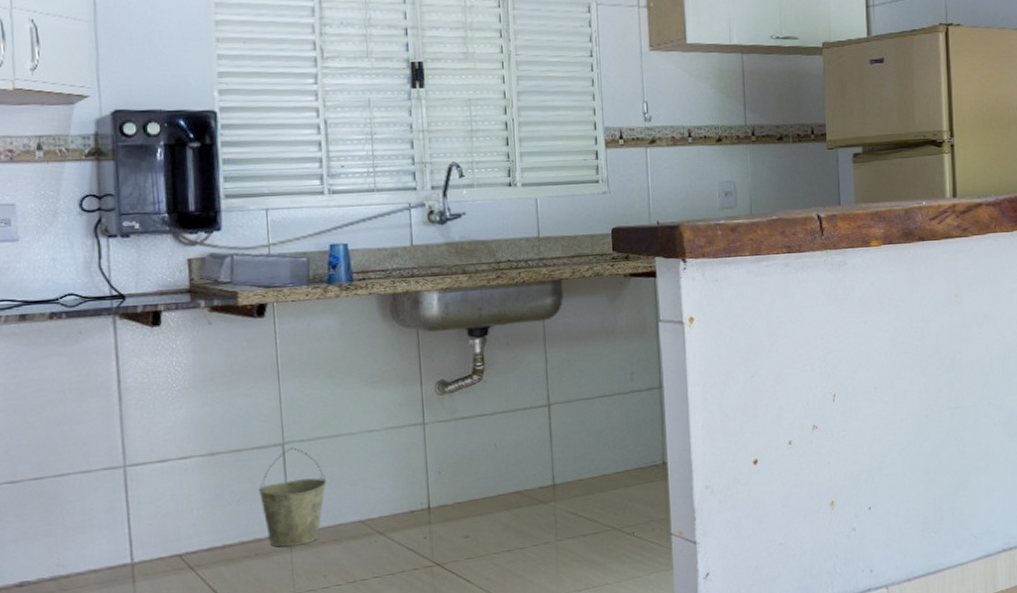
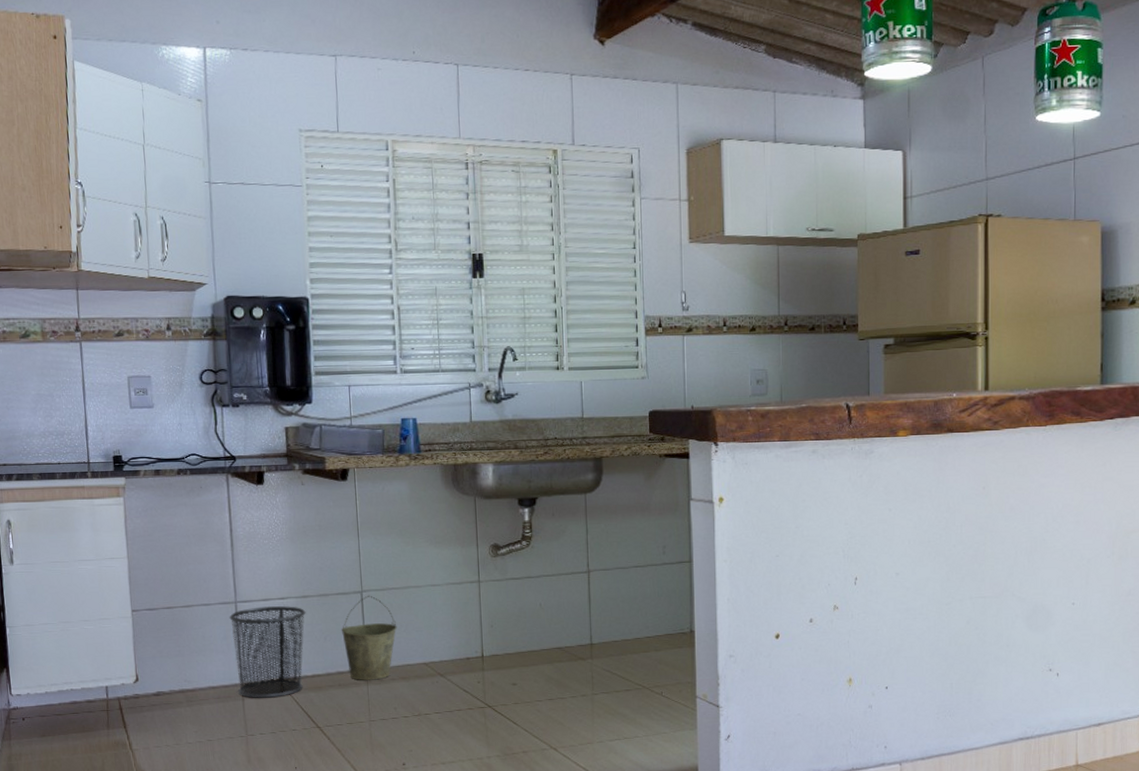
waste bin: none [116,466,214,580] -> present [229,606,306,698]

